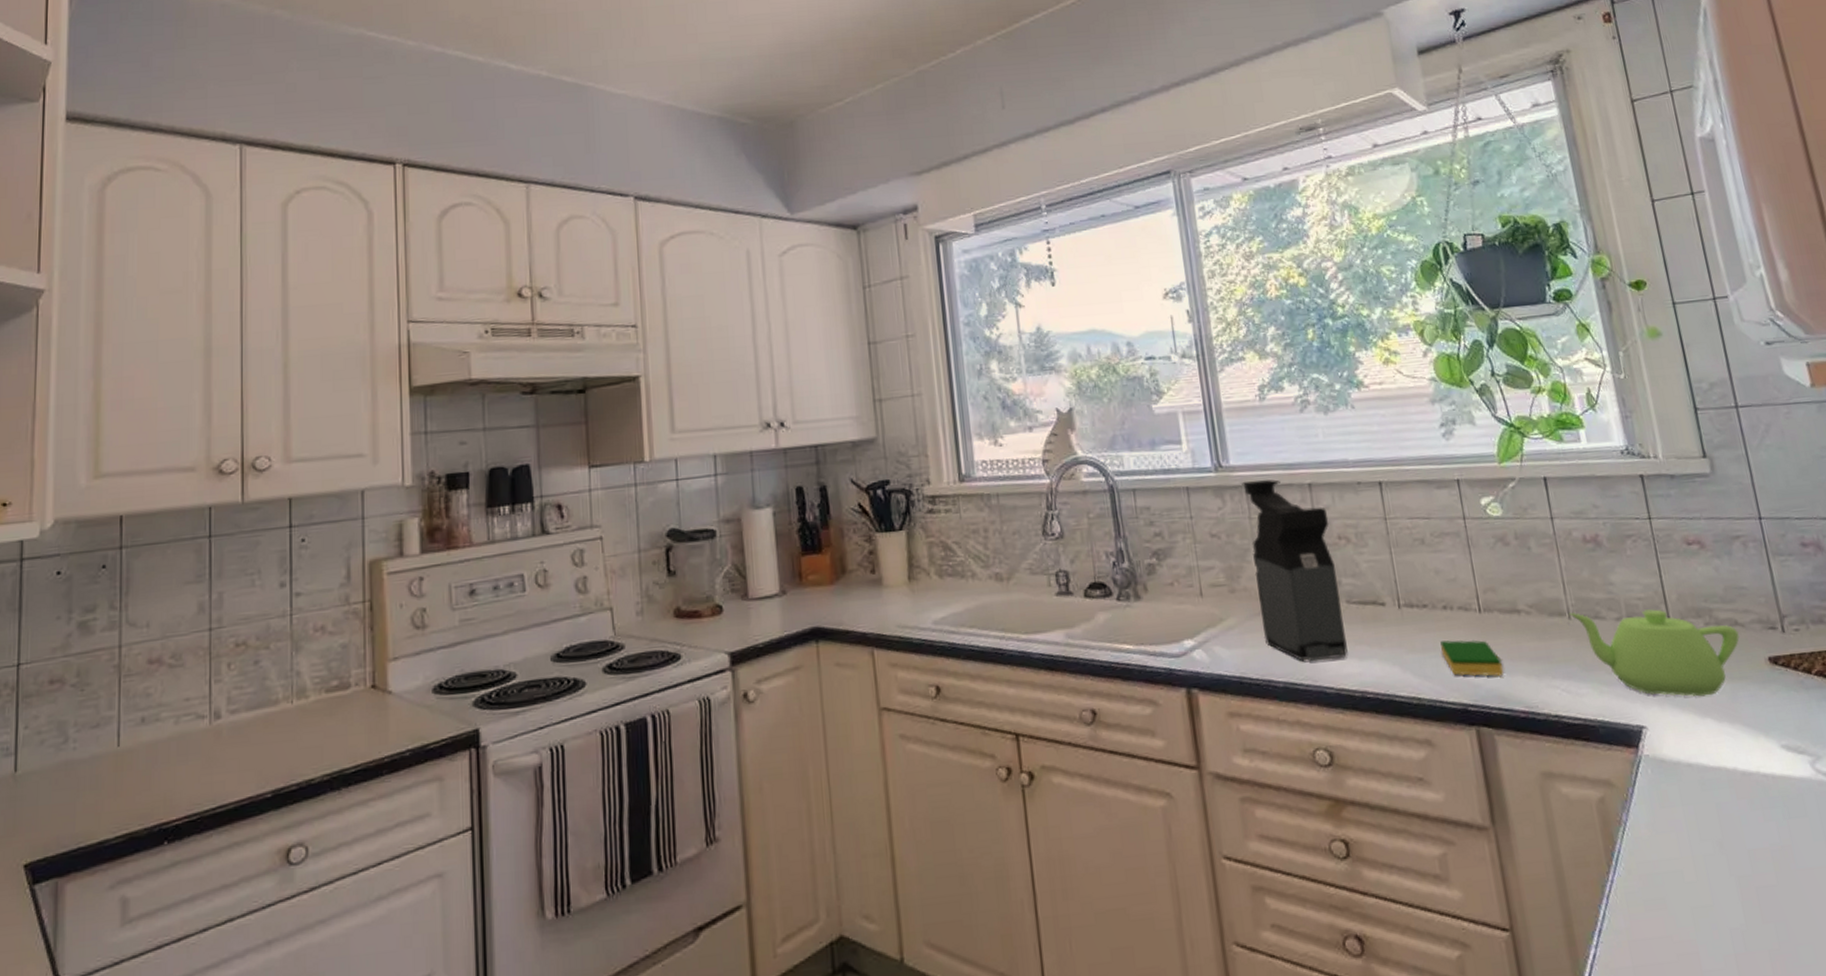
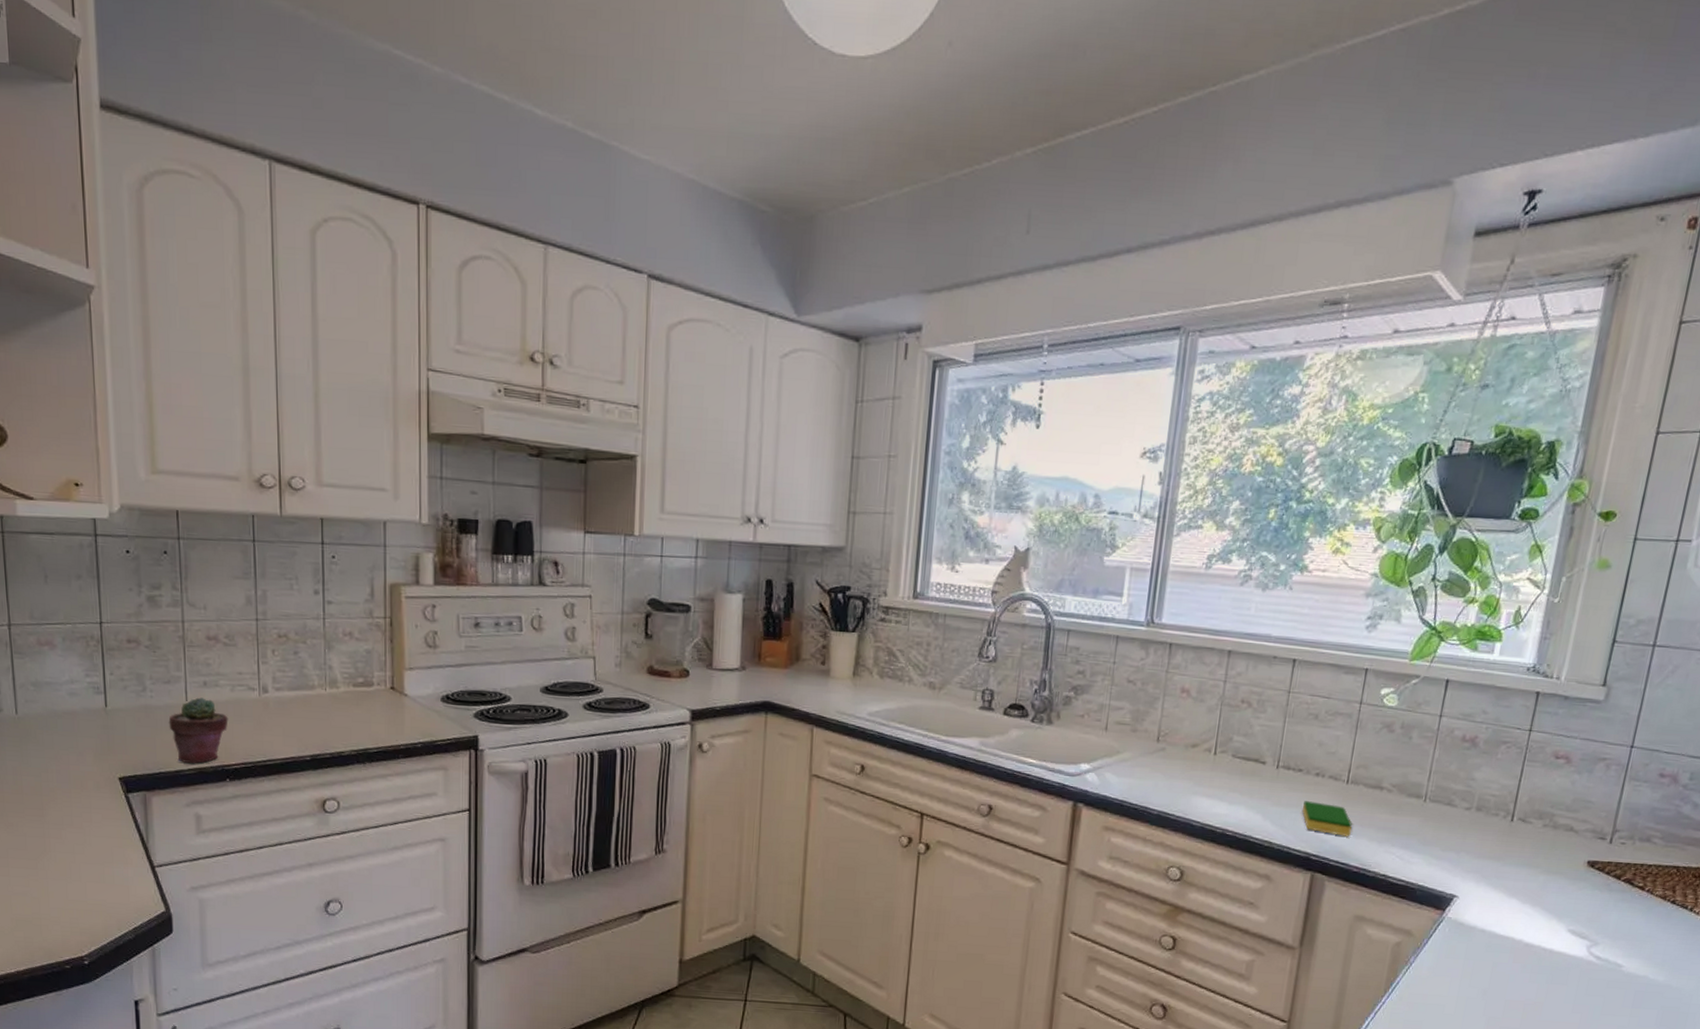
potted succulent: none [94,738,170,830] -> present [168,697,229,763]
coffee maker: present [1240,479,1348,662] -> none [1151,640,1238,801]
teapot: present [1569,609,1740,697] -> none [1426,797,1570,882]

